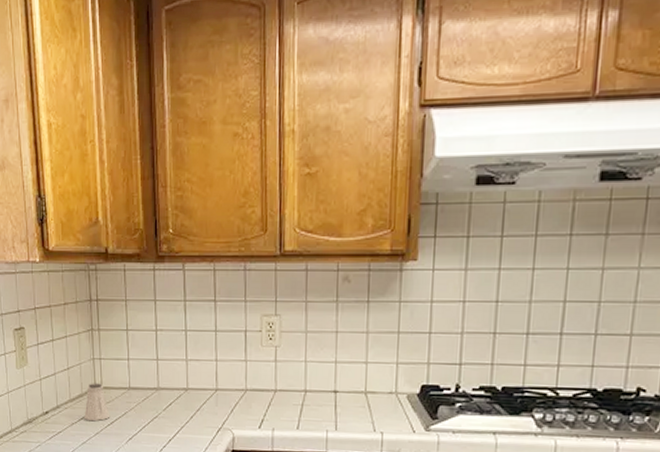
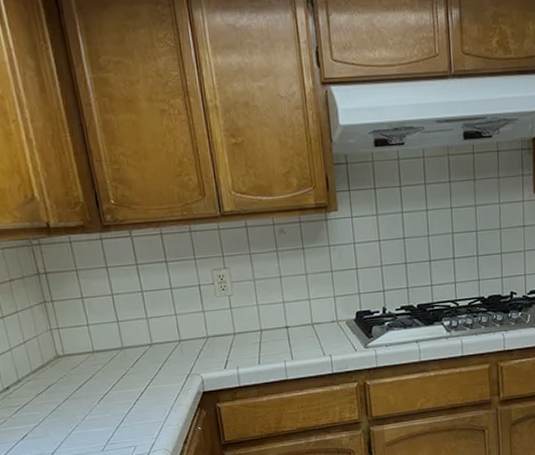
saltshaker: present [84,383,111,421] -> none [48,351,78,388]

